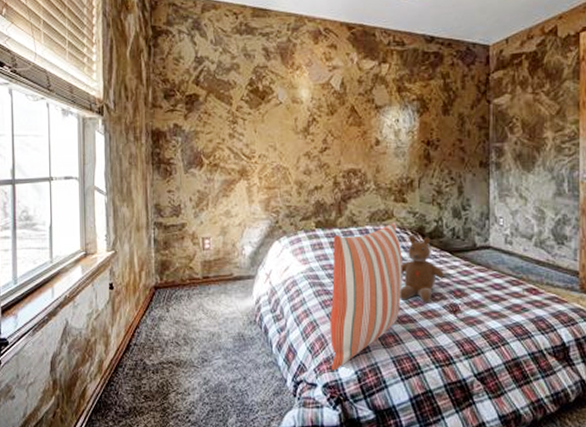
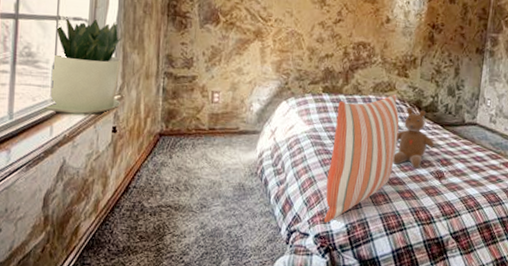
planter: none [43,176,116,274] -> present [43,17,122,114]

